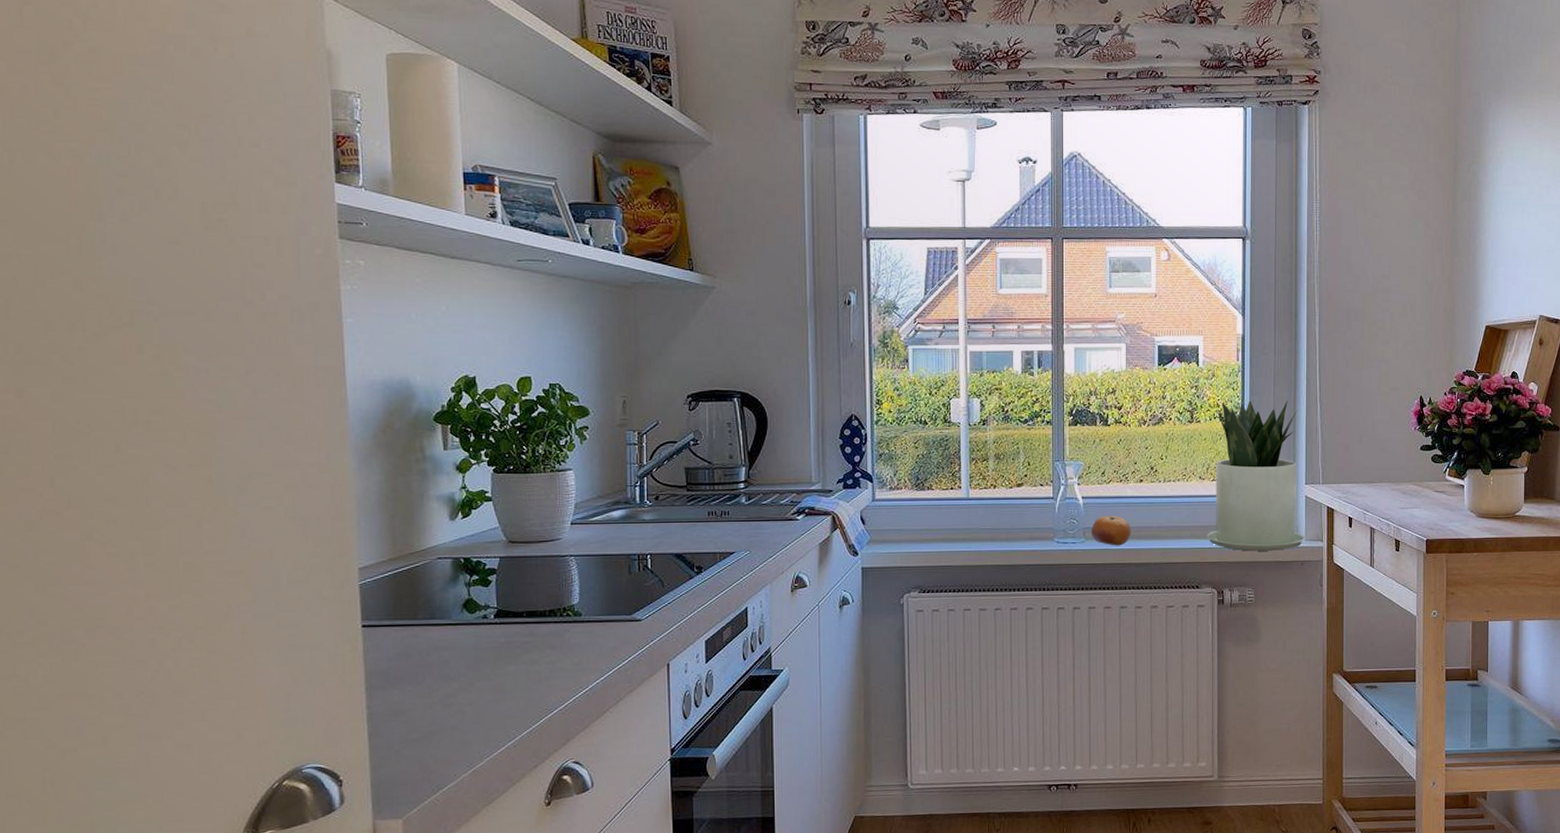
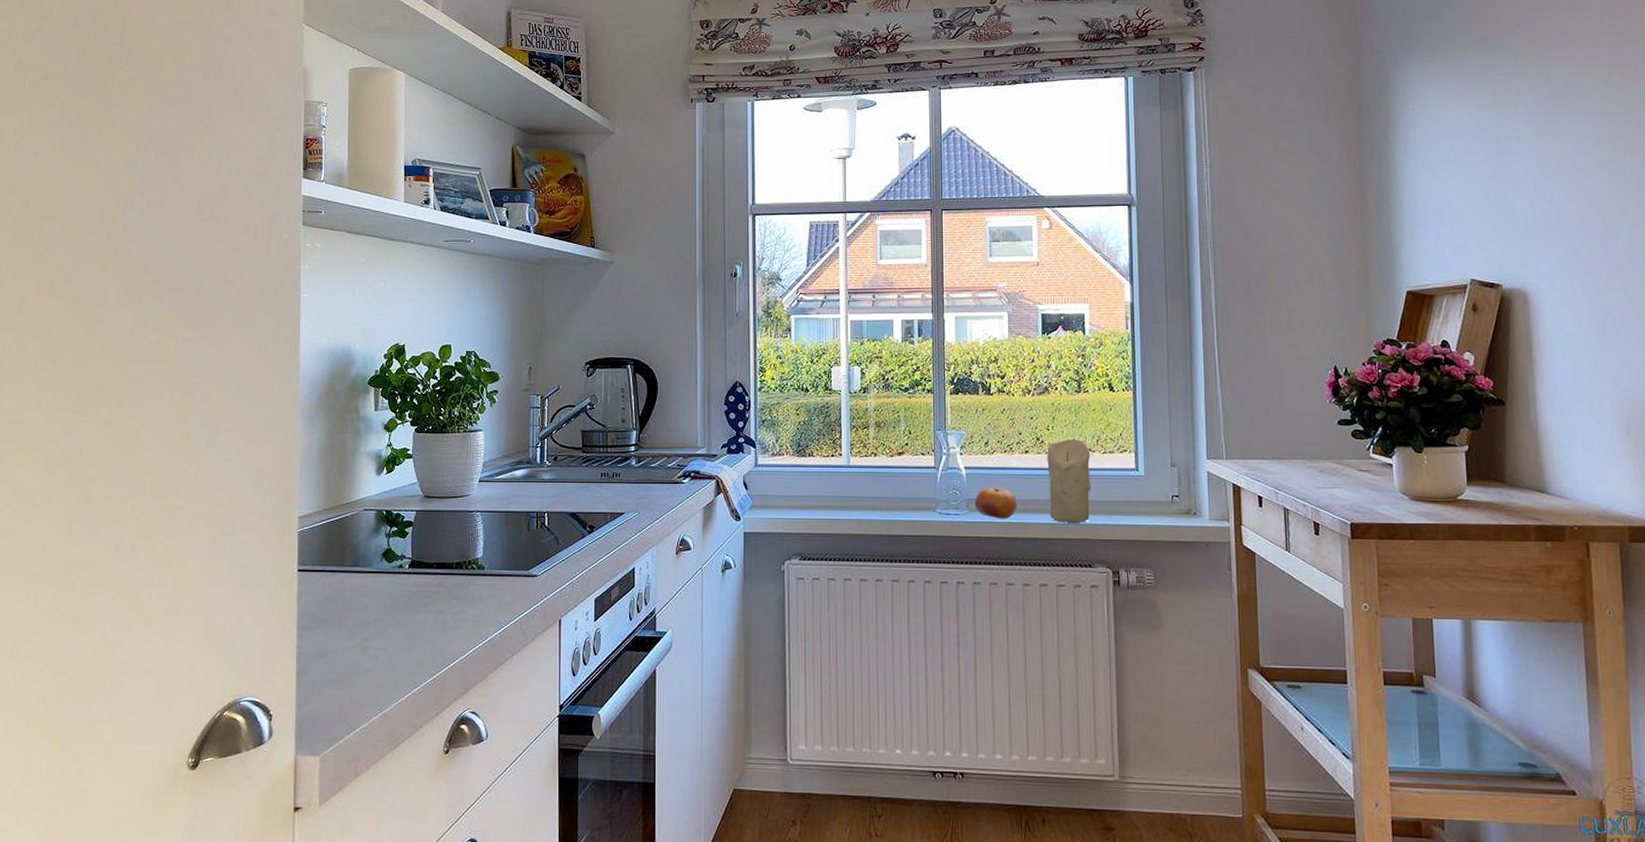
candle: none [1160,467,1201,547] -> present [1047,439,1092,523]
planter: present [1206,400,1305,551] -> none [1099,370,1209,530]

